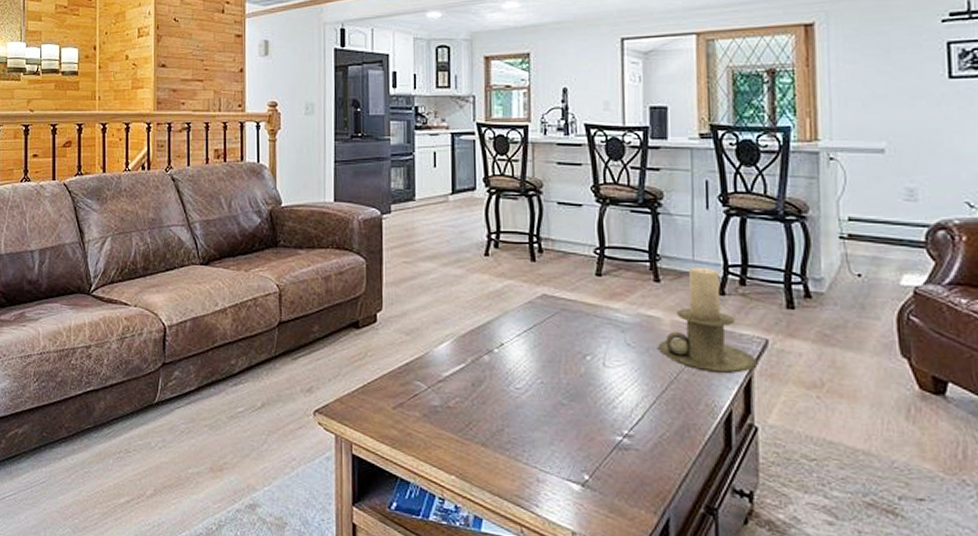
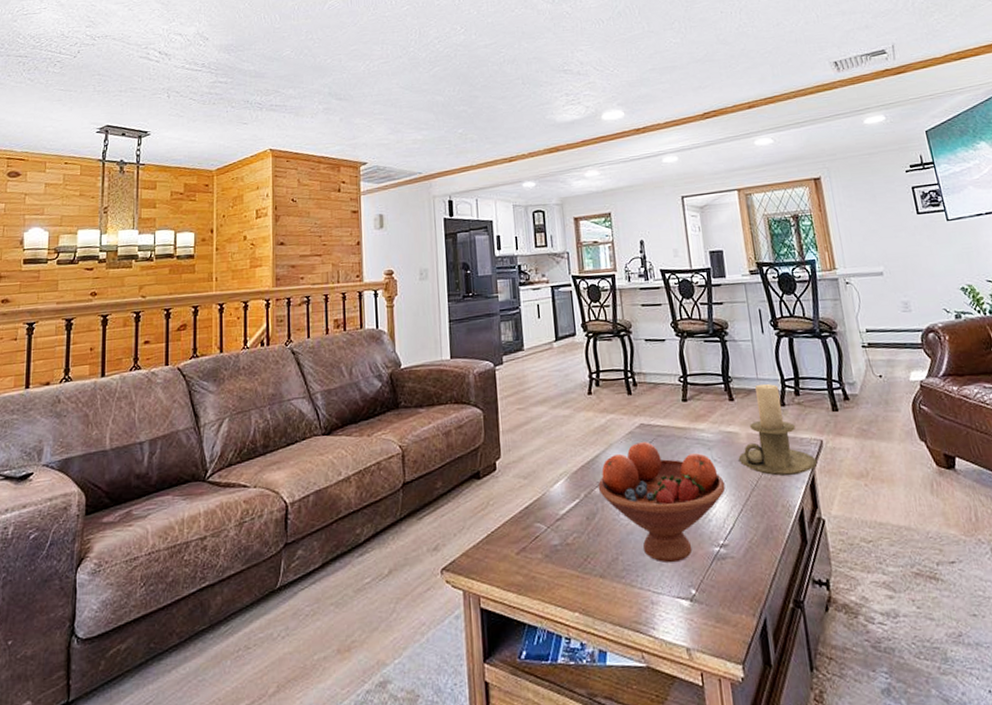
fruit bowl: none [487,314,638,445] -> present [598,442,726,563]

